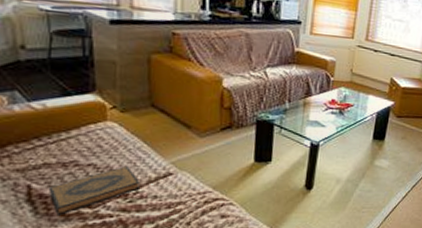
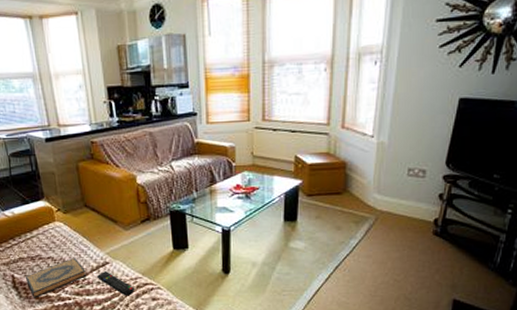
remote control: none [153,182,201,213] -> present [96,270,134,296]

